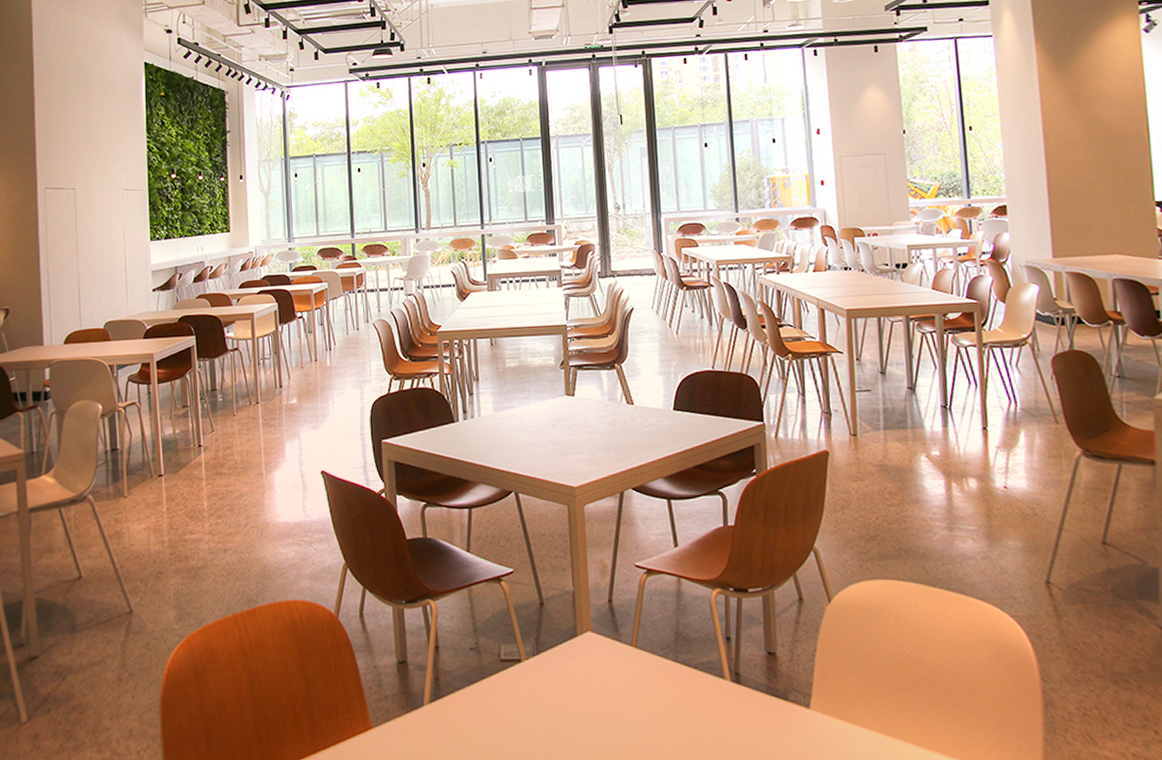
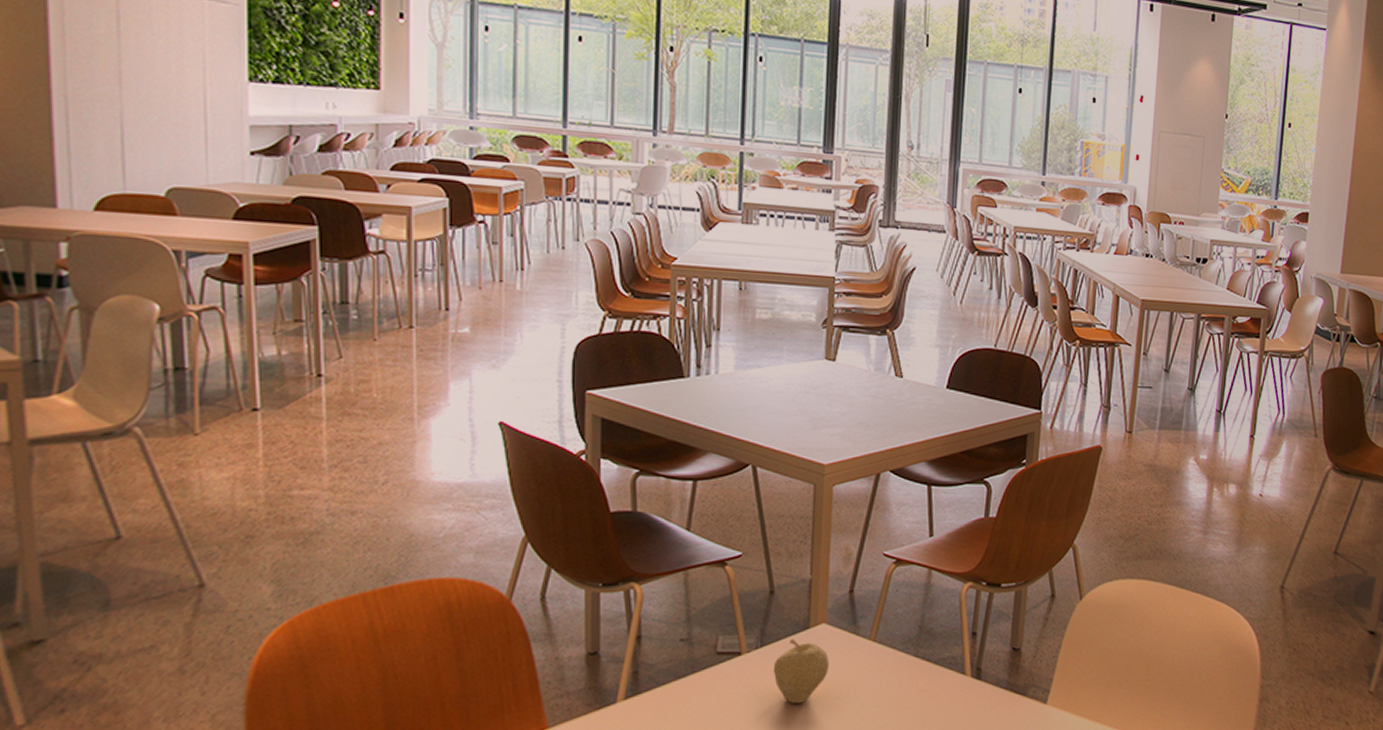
fruit: none [549,646,599,708] -> present [773,638,830,704]

